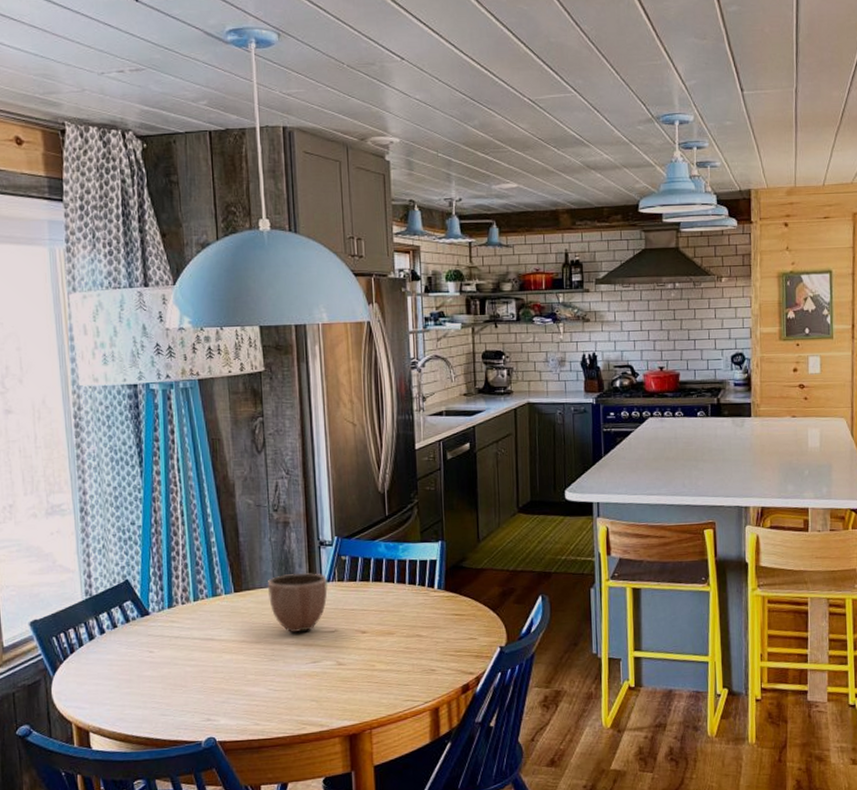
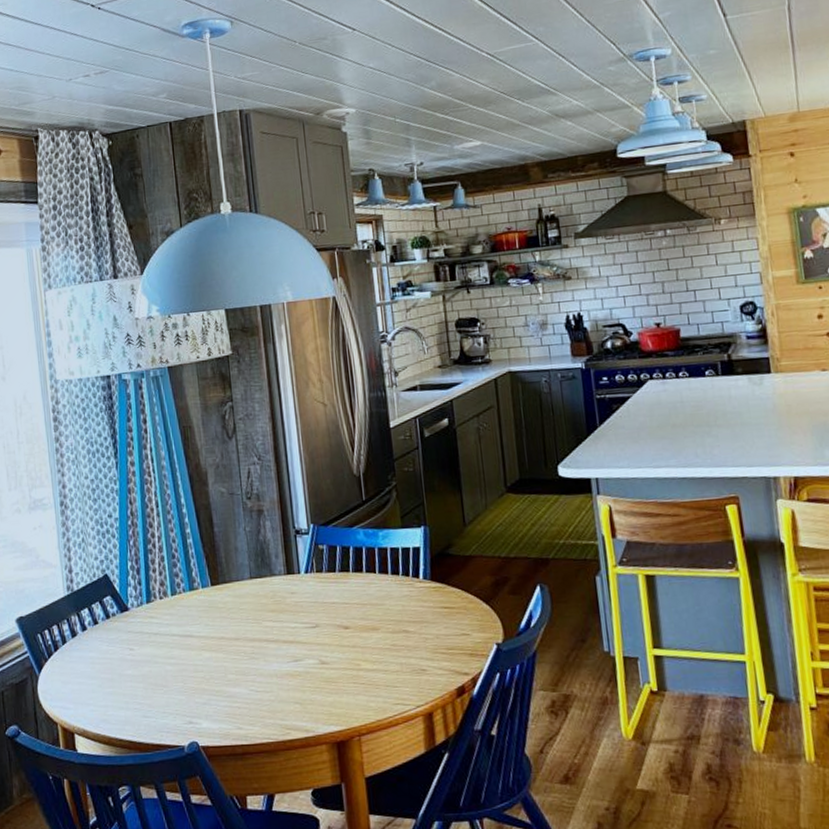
decorative bowl: present [267,572,328,633] -> none [244,563,306,629]

